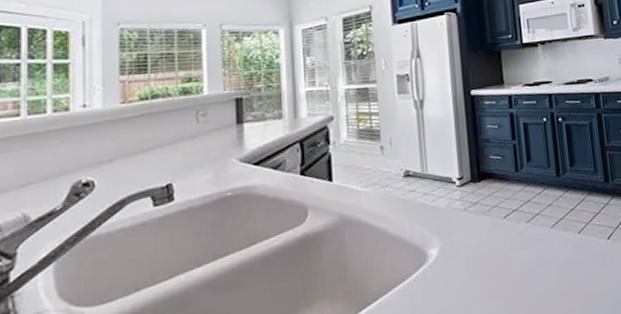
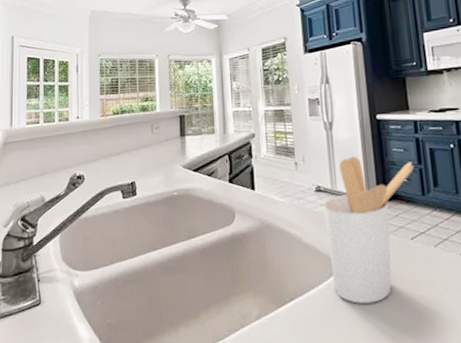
utensil holder: none [411,135,509,293] -> present [322,156,415,304]

